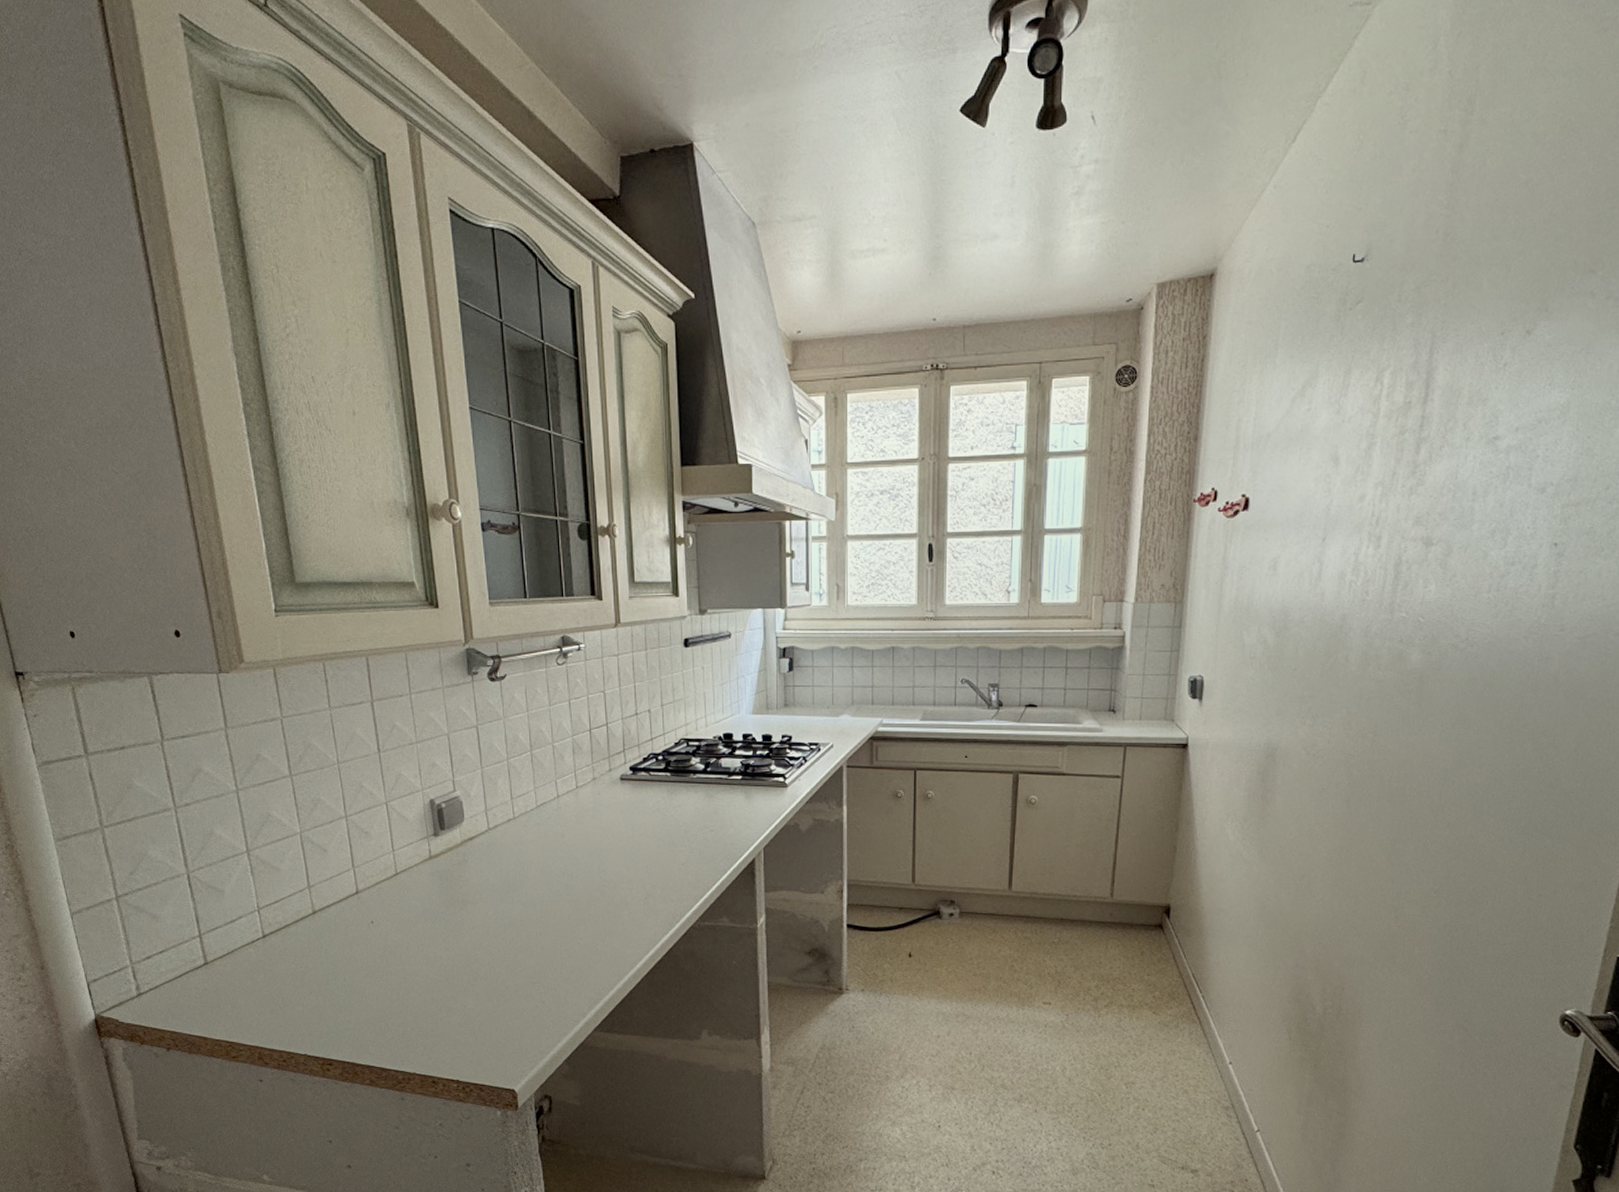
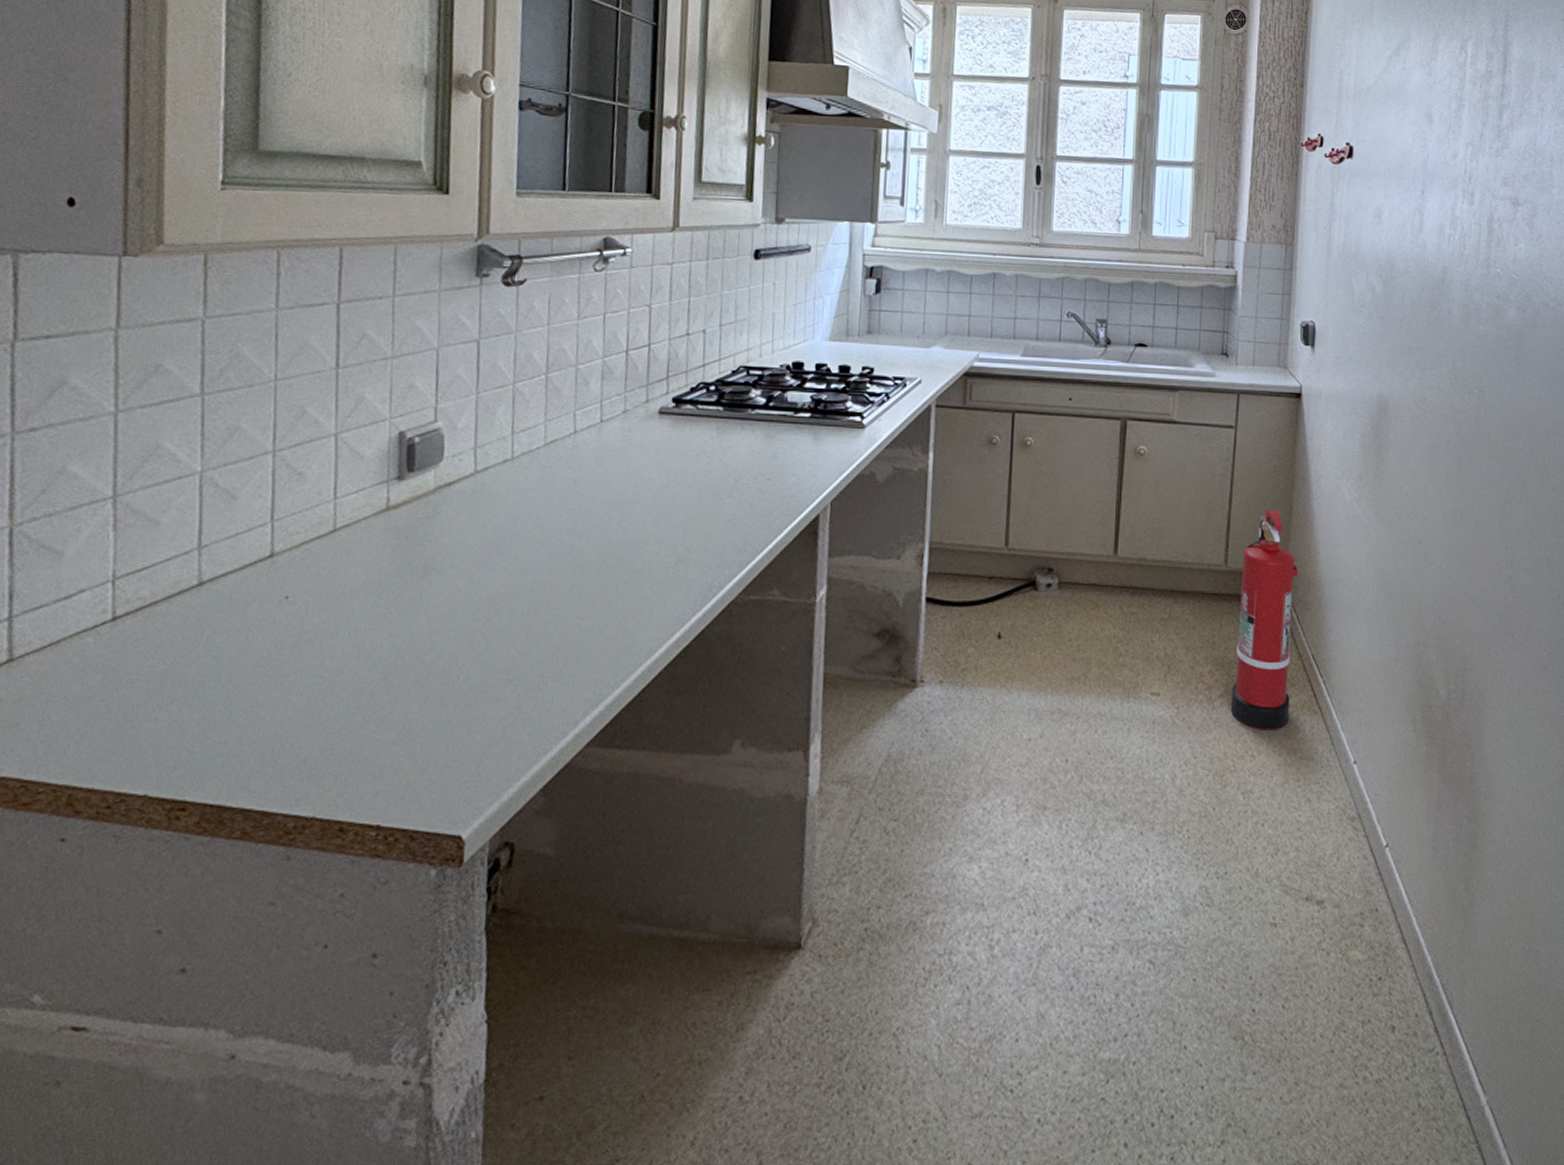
fire extinguisher: none [1115,849,1180,1035] -> present [1230,509,1298,730]

